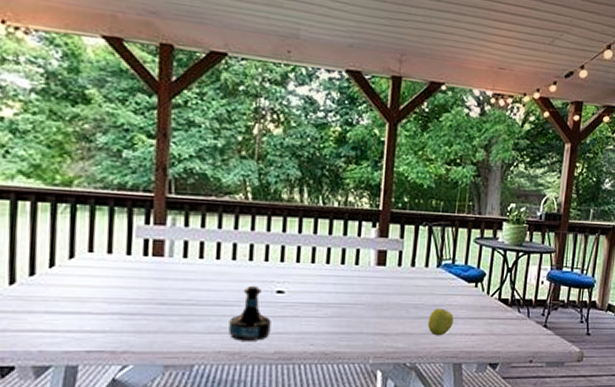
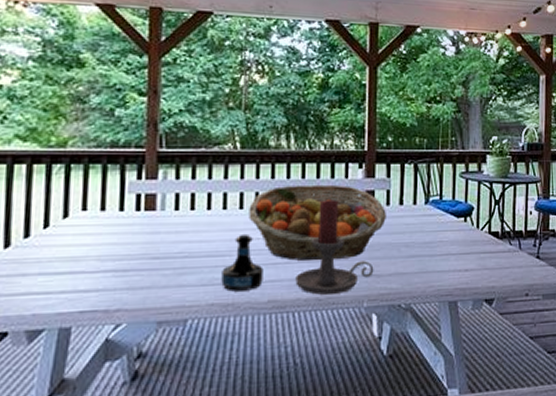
fruit basket: none [258,240,397,316] -> present [249,184,386,261]
candle holder: none [302,257,382,349] -> present [295,200,374,295]
apple: present [428,308,454,336] -> none [420,245,446,274]

